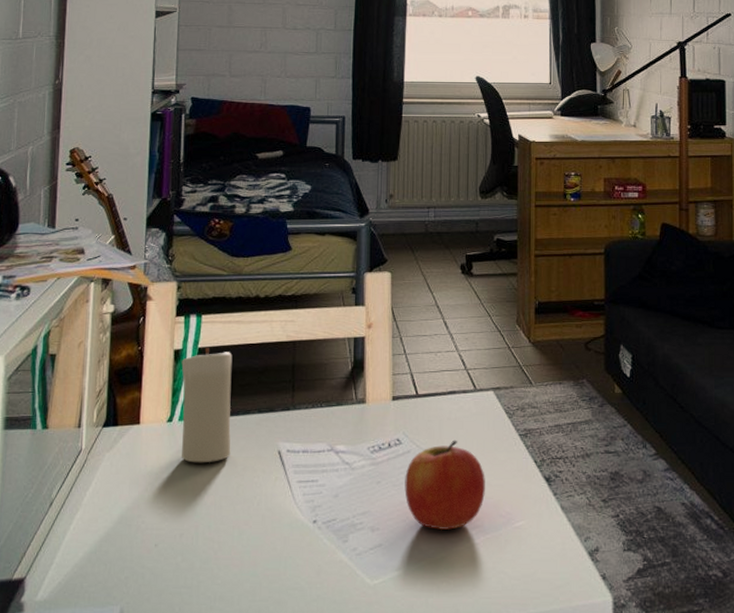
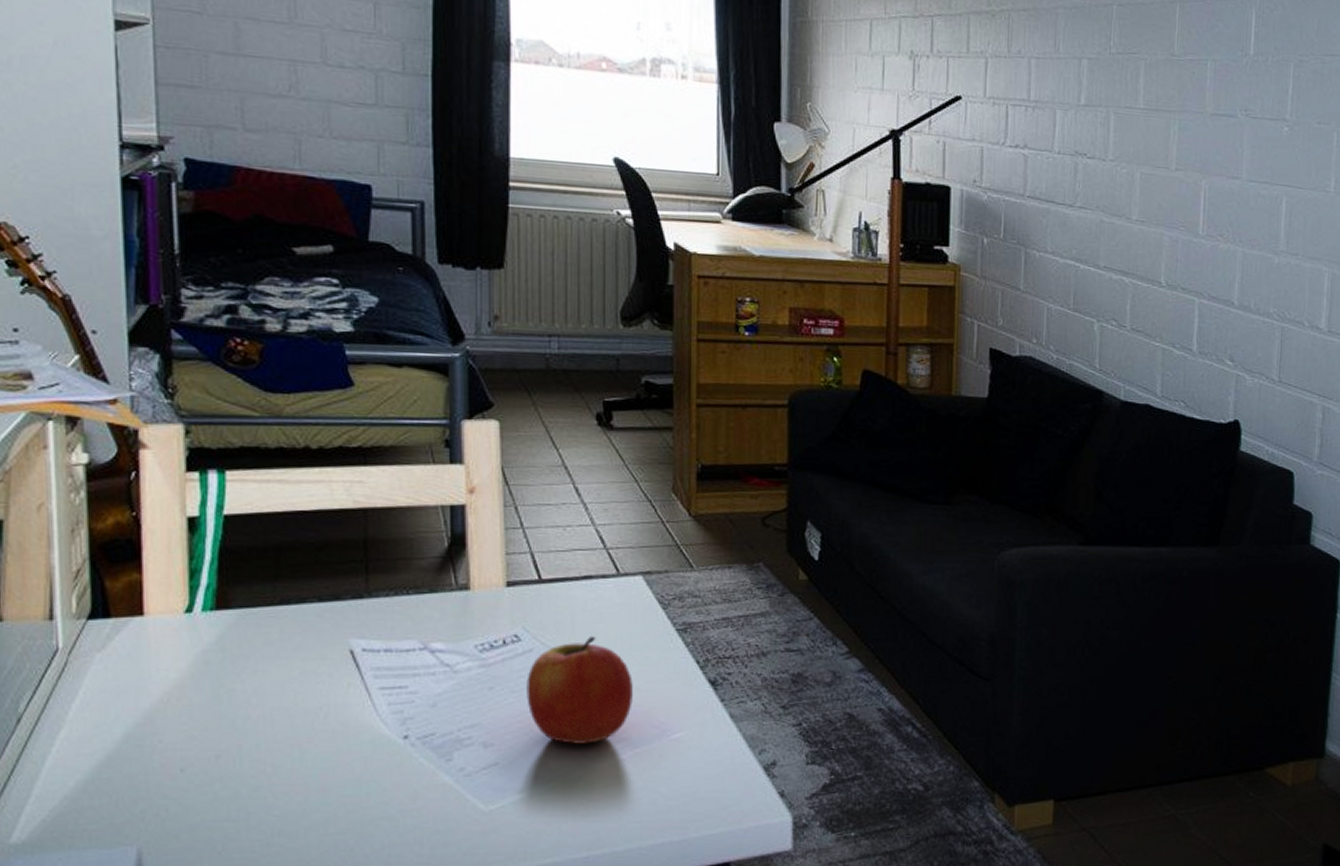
candle: present [181,348,233,463] -> none [199,515,282,666]

